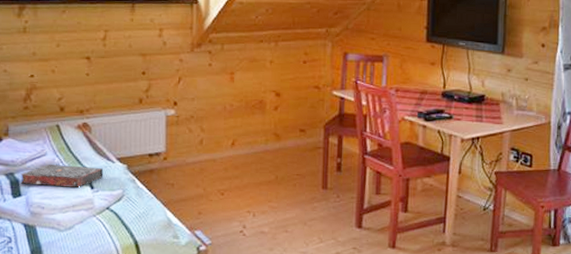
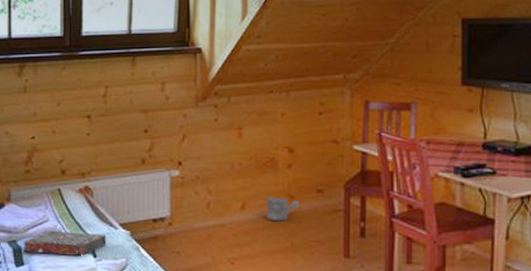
watering can: none [253,135,284,157] -> present [265,197,299,222]

